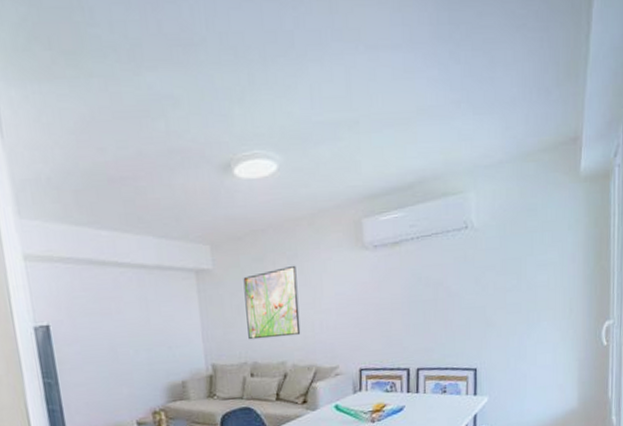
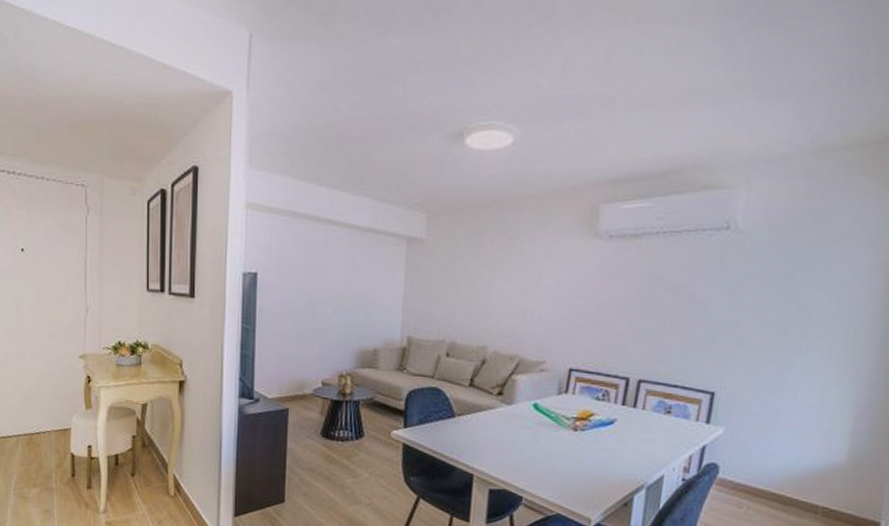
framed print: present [243,265,301,340] -> none [451,245,516,321]

